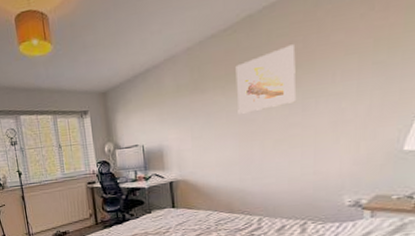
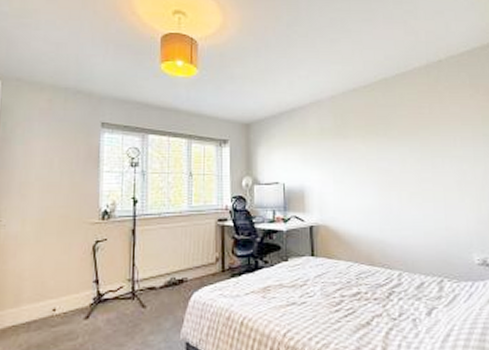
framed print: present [235,44,297,114] -> none [374,109,427,164]

